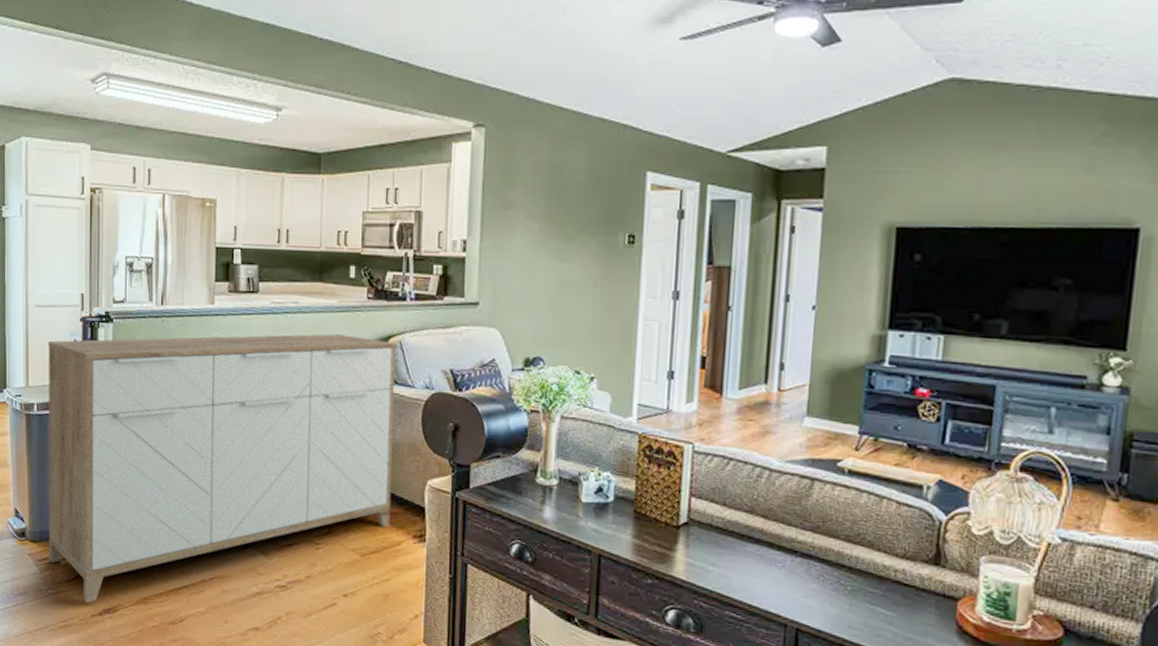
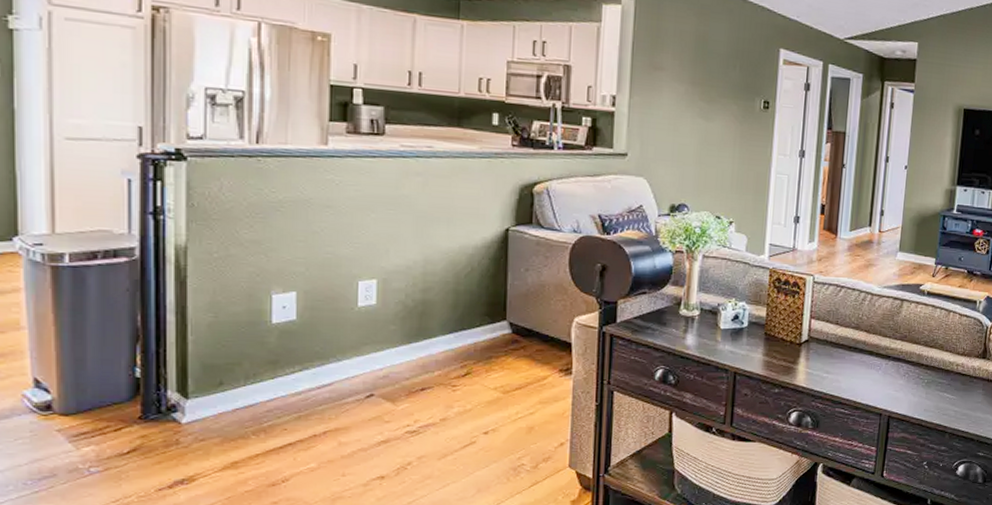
sideboard: present [48,334,397,604] -> none [86,179,543,477]

